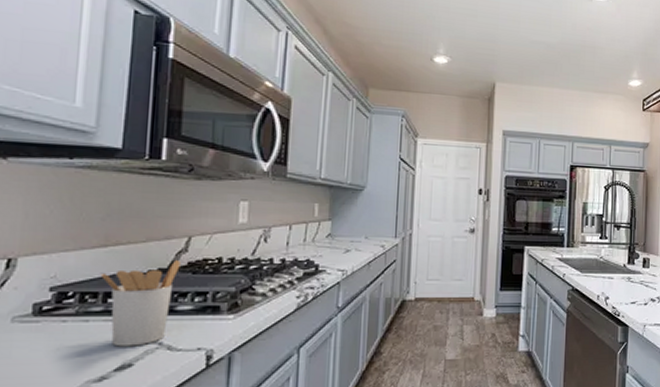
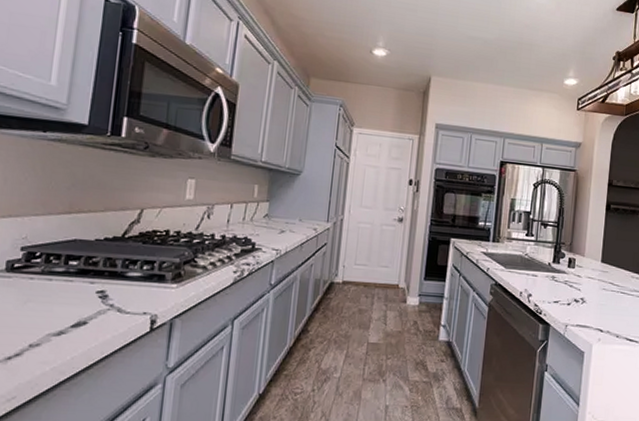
utensil holder: present [100,260,181,347] -> none [63,230,133,306]

